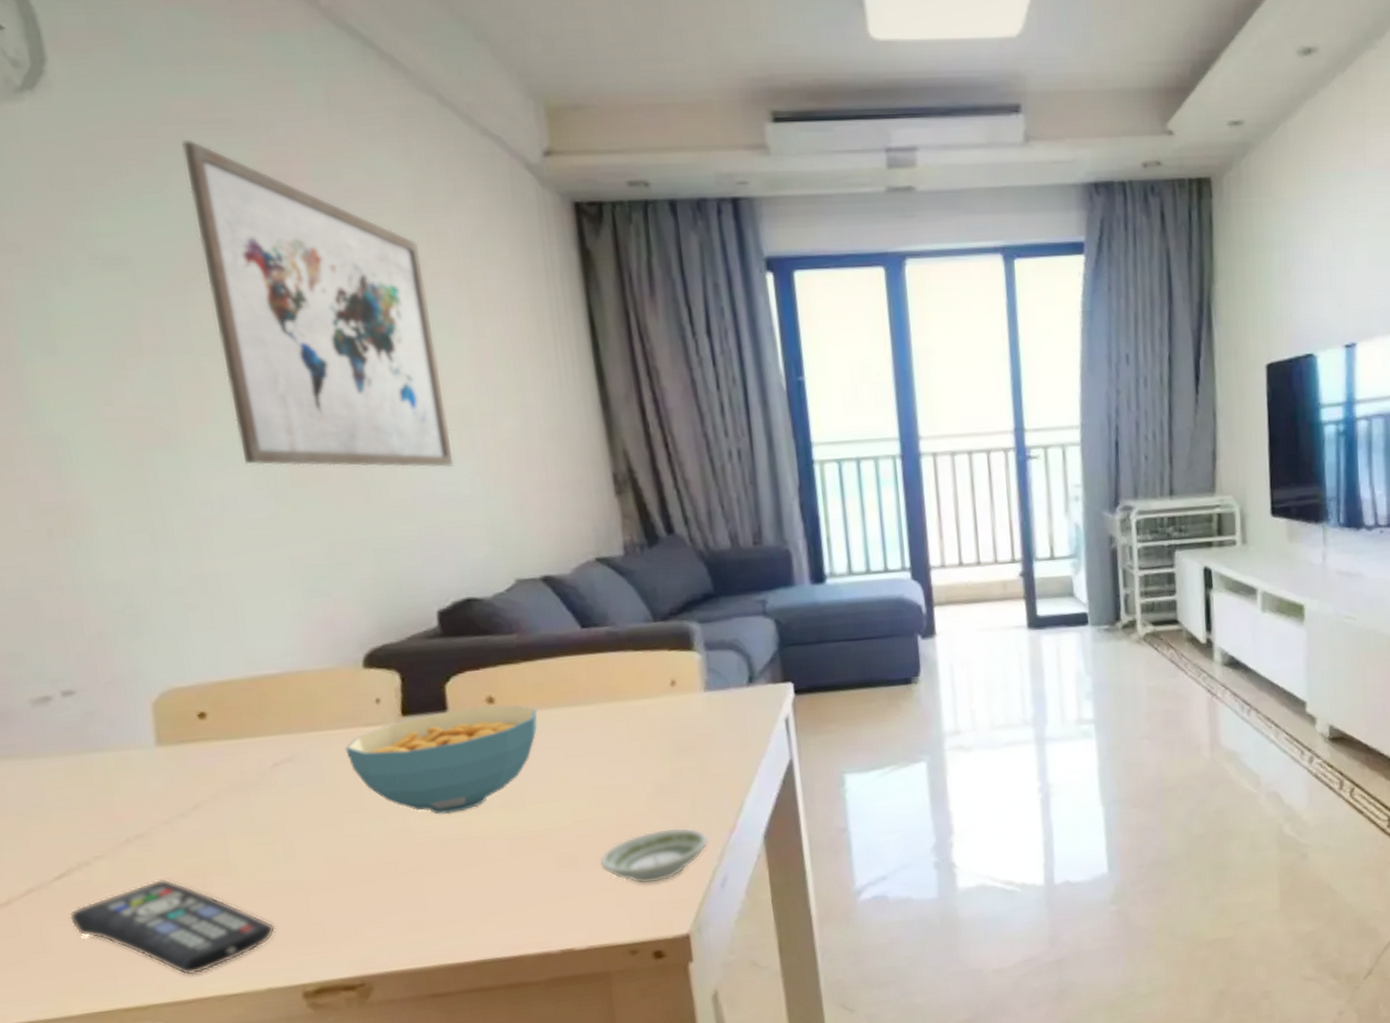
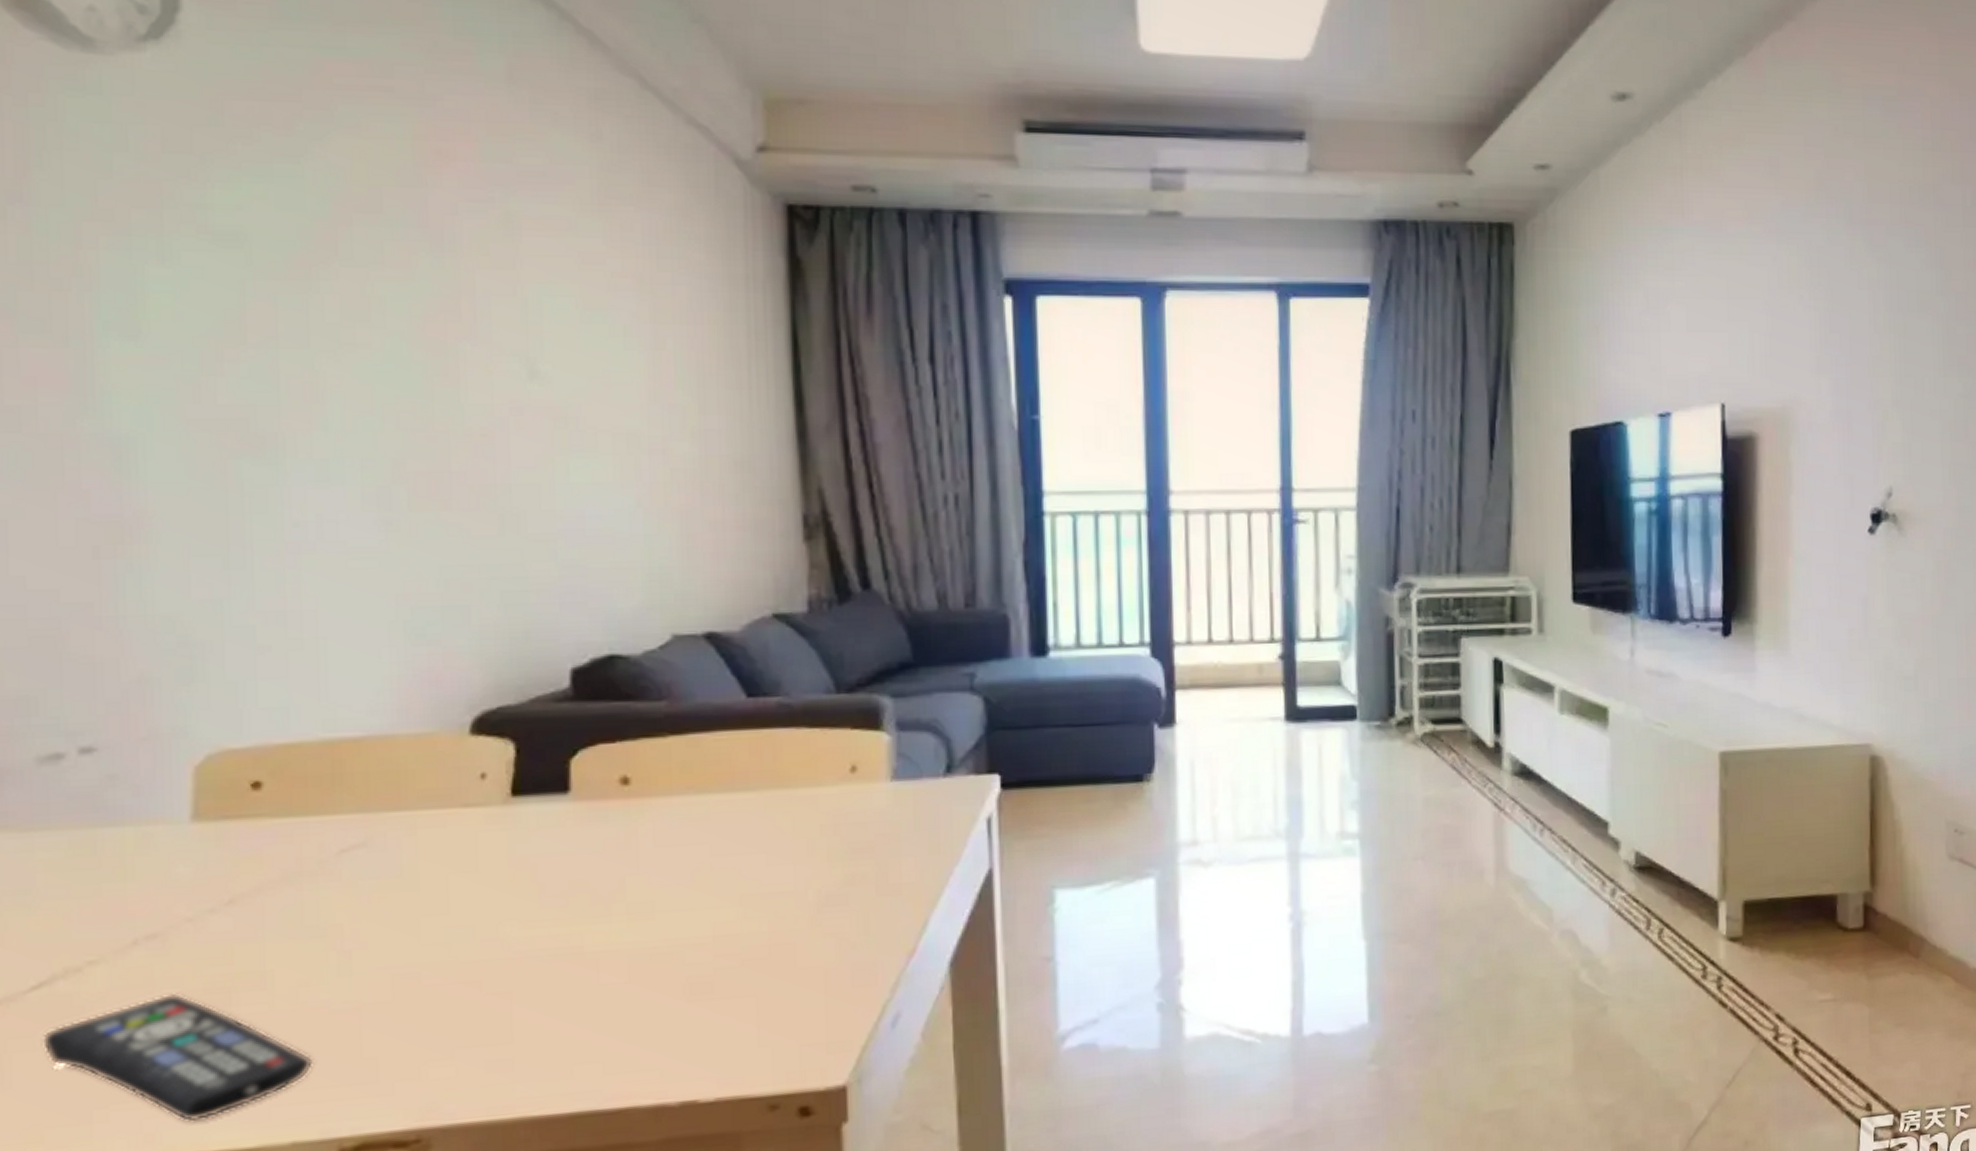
wall art: present [182,140,454,468] -> none [330,107,612,497]
cereal bowl: present [345,705,538,815] -> none [434,788,682,922]
saucer: present [599,827,709,885] -> none [740,948,881,1021]

